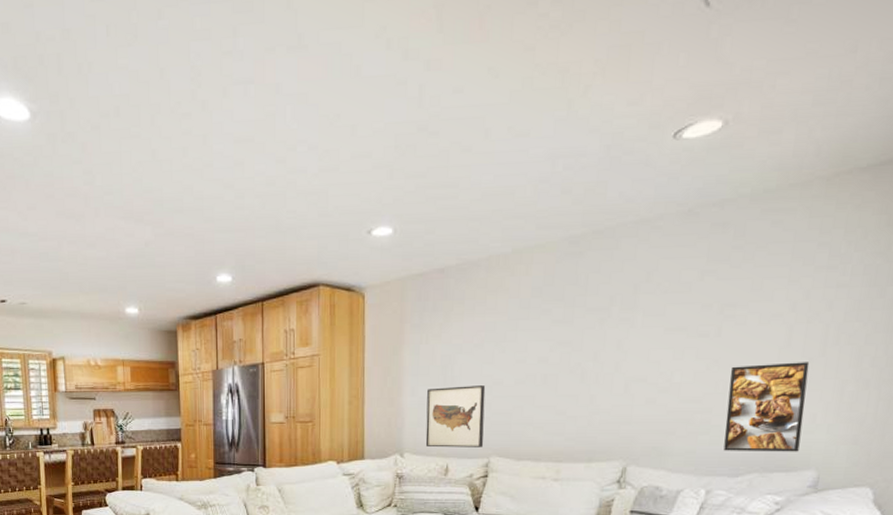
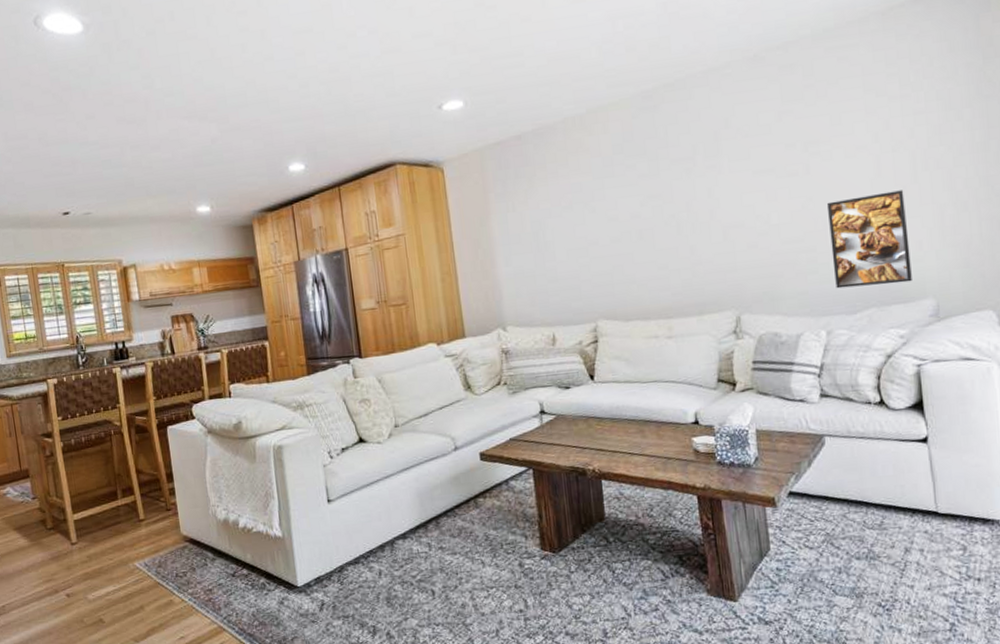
wall art: present [425,385,486,448] -> none [521,248,589,317]

